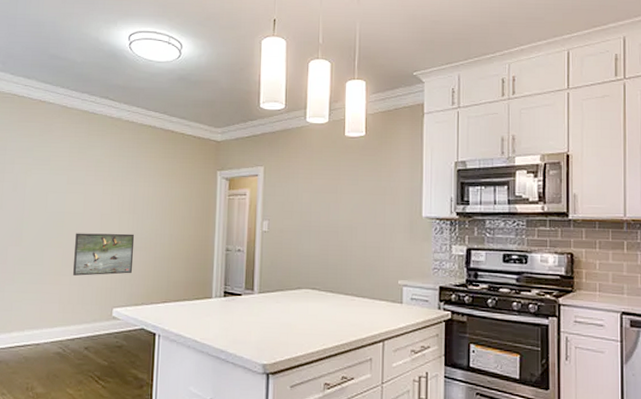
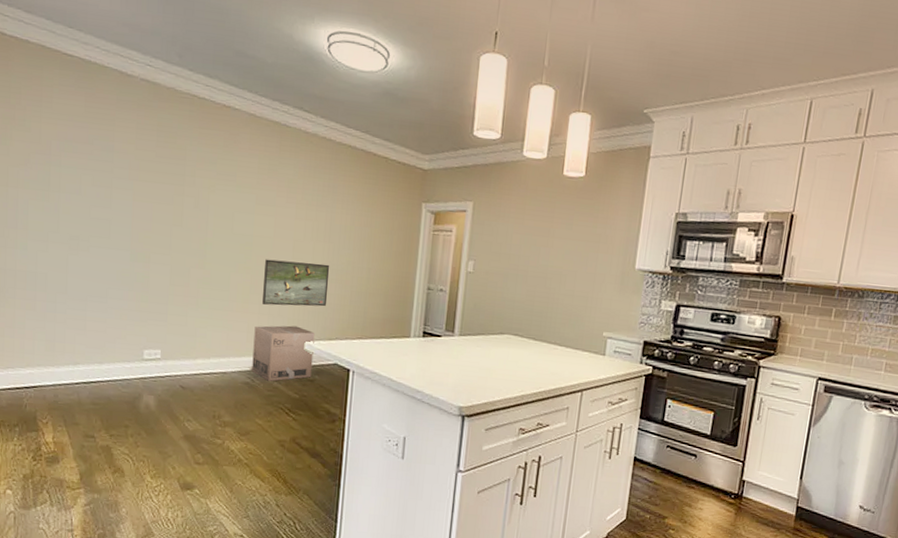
cardboard box: none [63,294,122,350] -> present [252,325,315,382]

